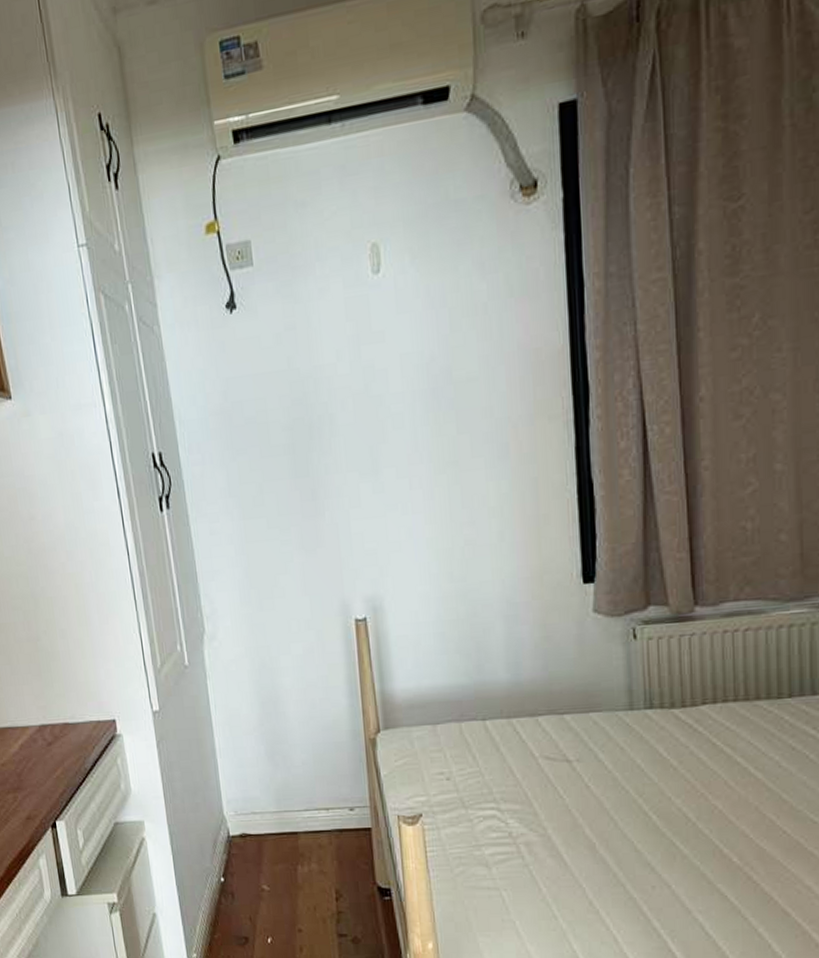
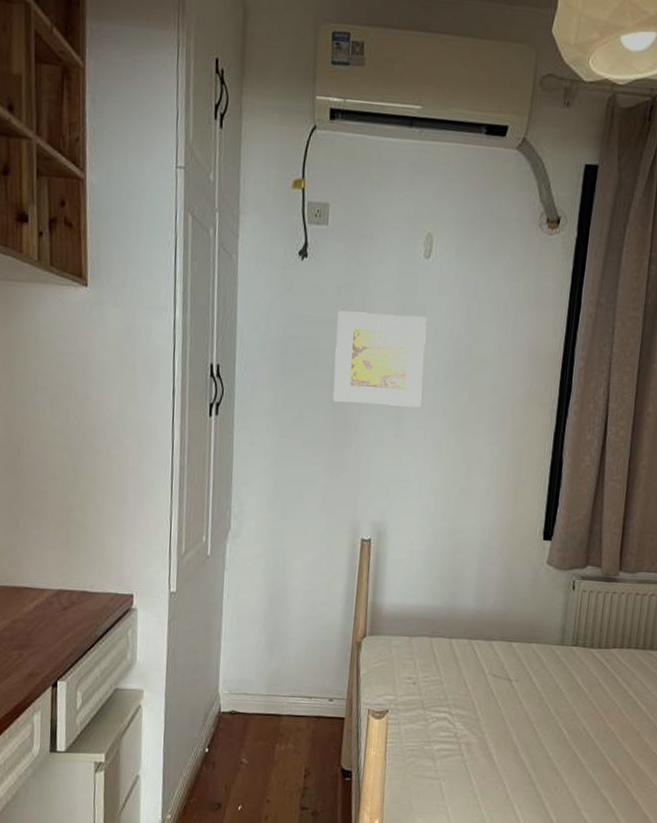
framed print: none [281,344,399,467] -> present [333,310,427,408]

